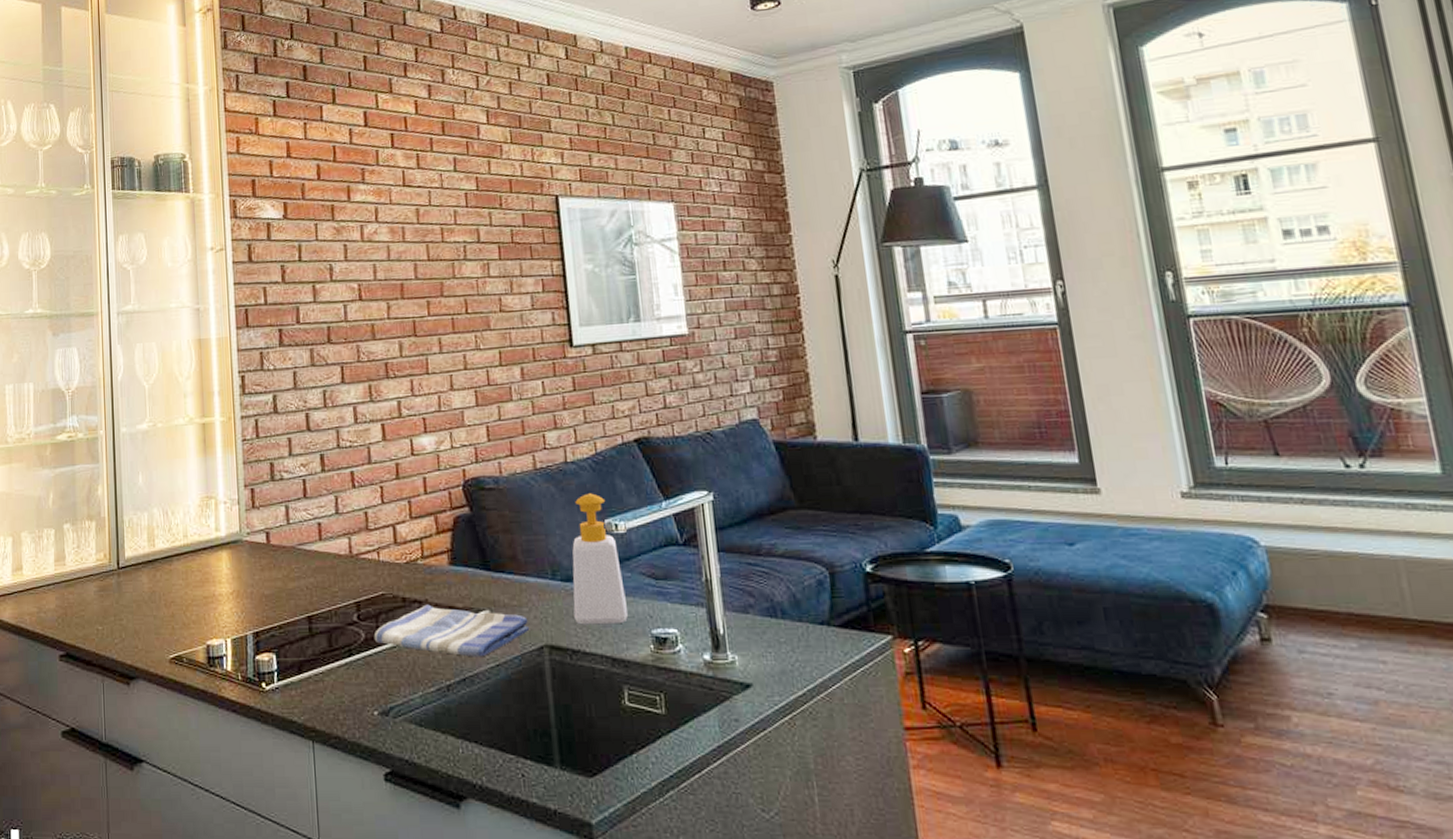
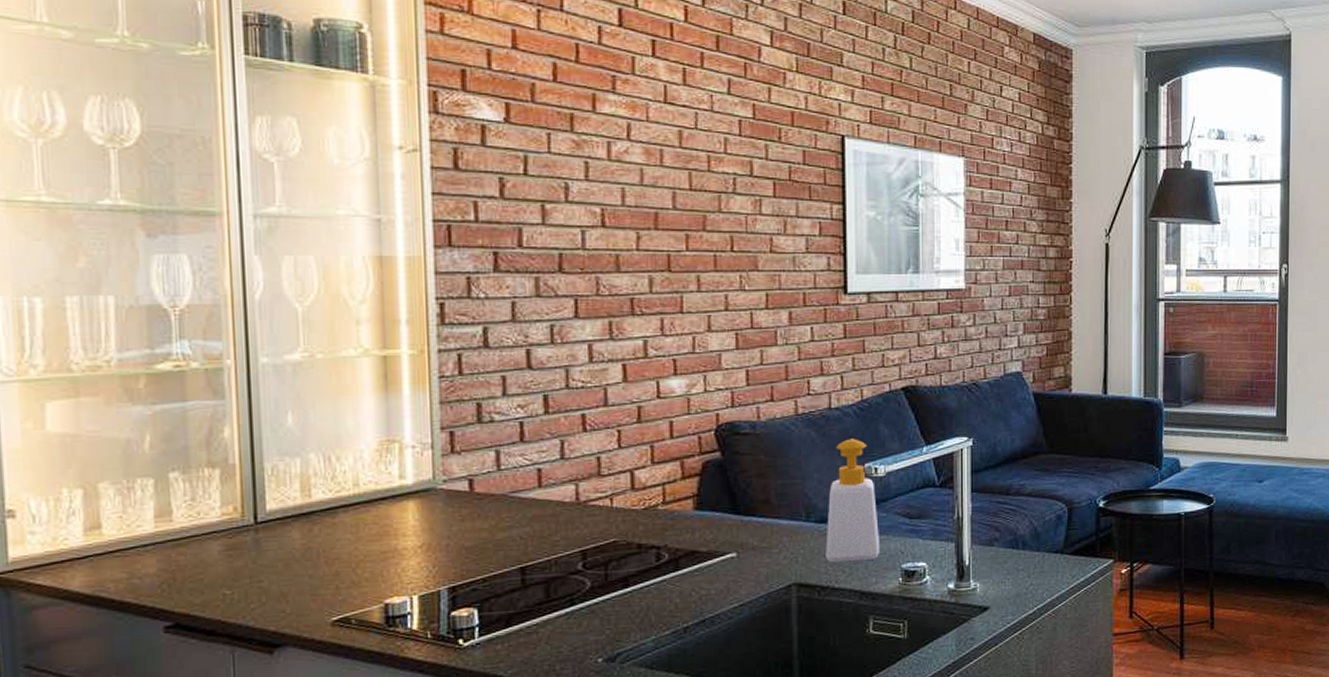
dish towel: present [373,604,530,657] -> none [601,549,779,599]

